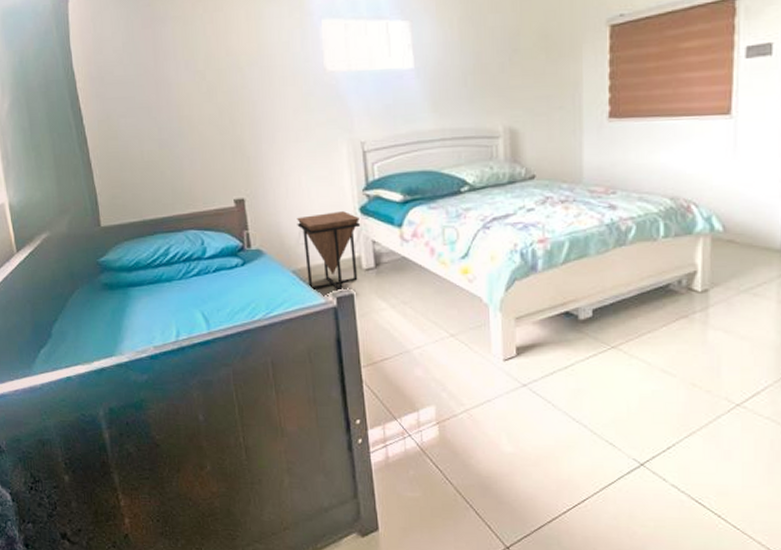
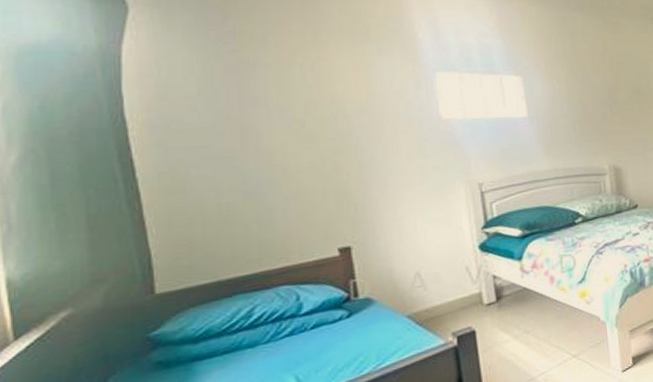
side table: present [297,211,361,292] -> none [412,250,481,332]

